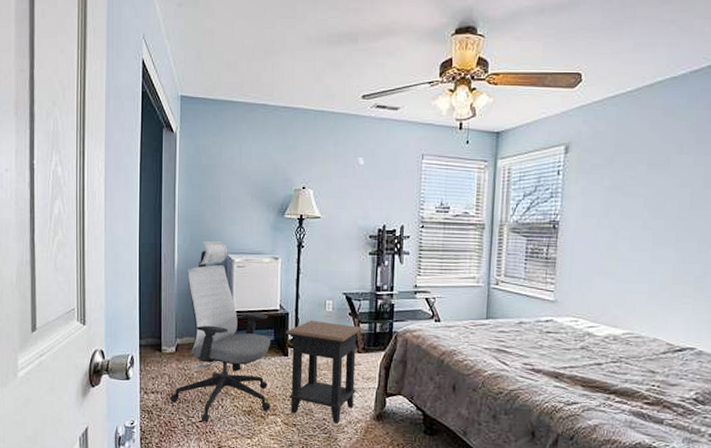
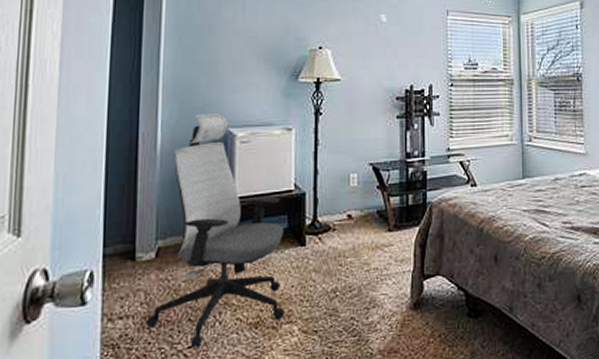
side table: present [285,320,363,423] -> none [302,198,394,321]

